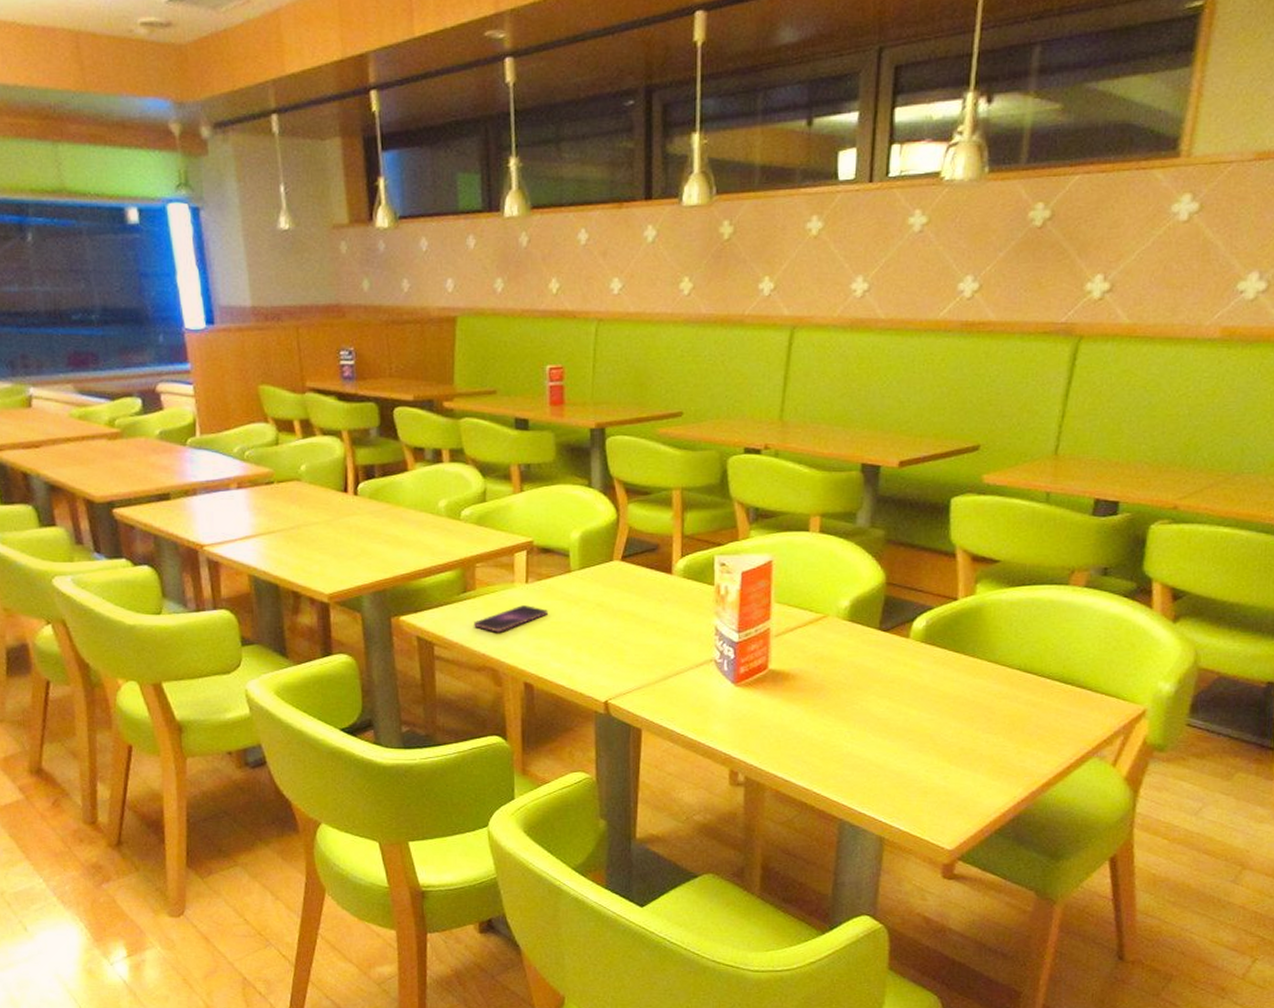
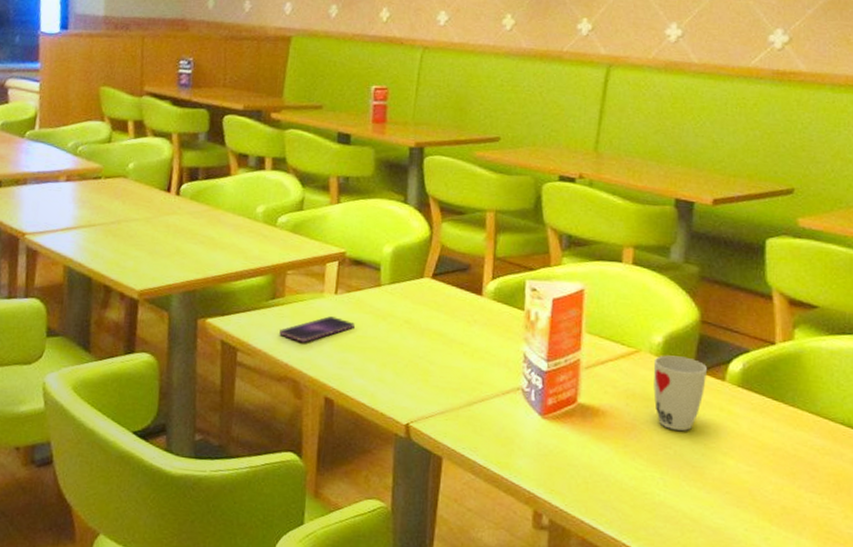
cup: none [840,618,892,687] -> present [653,355,707,431]

